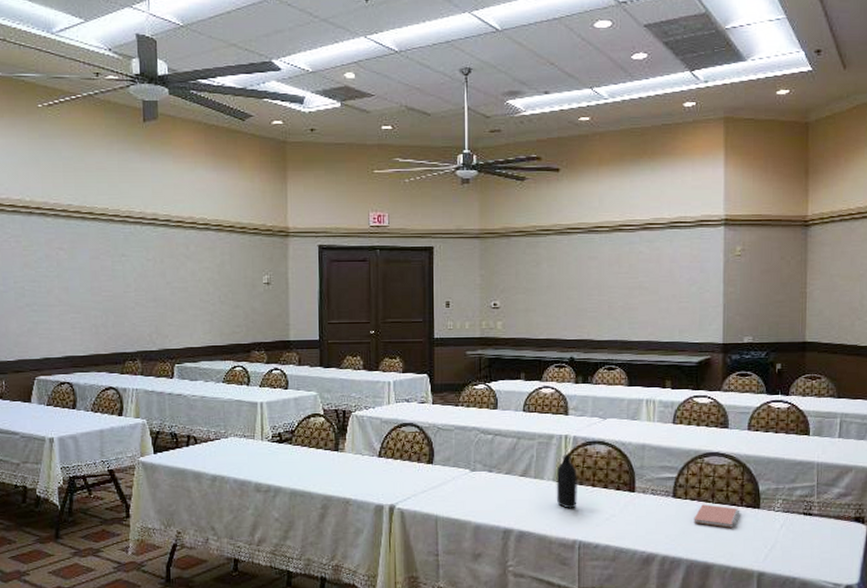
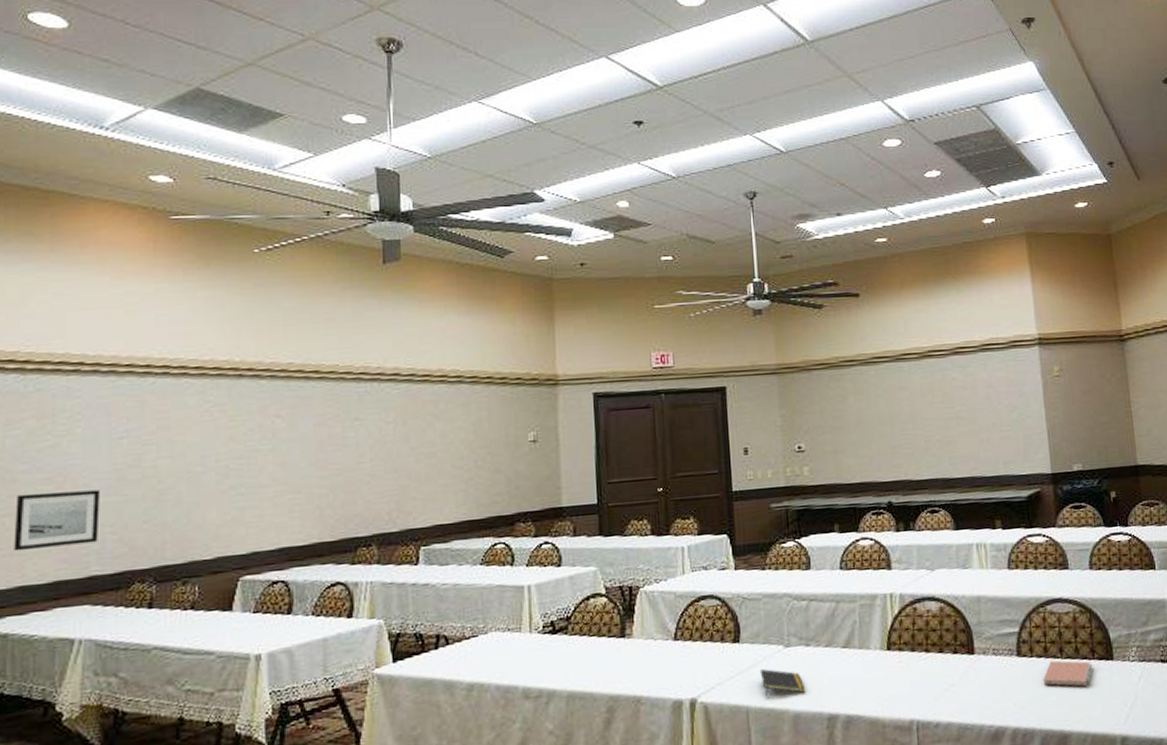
notepad: none [448,486,487,510] -> present [760,668,806,697]
bottle: present [556,455,579,509] -> none [883,616,911,683]

